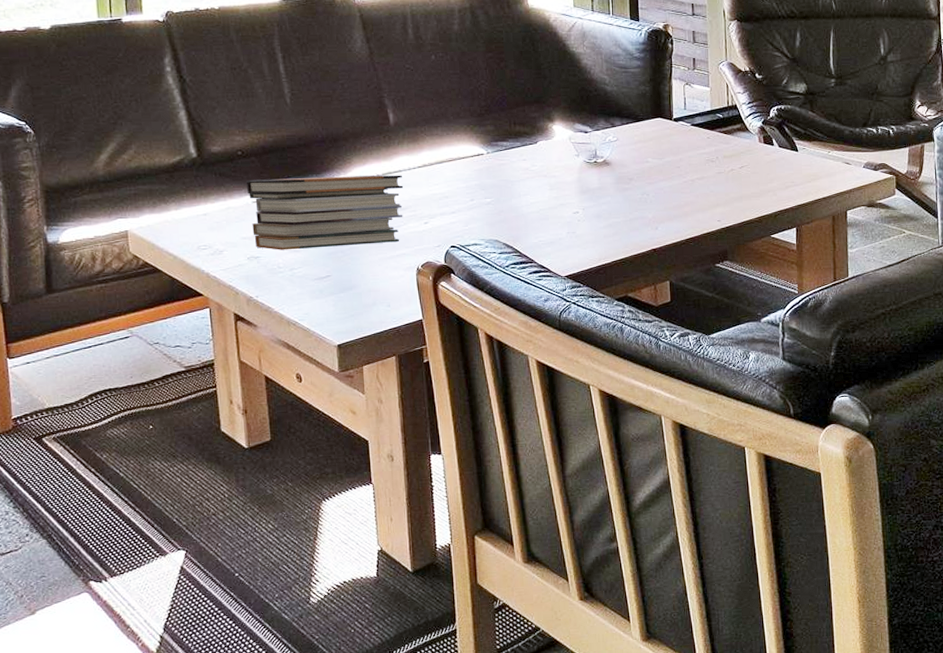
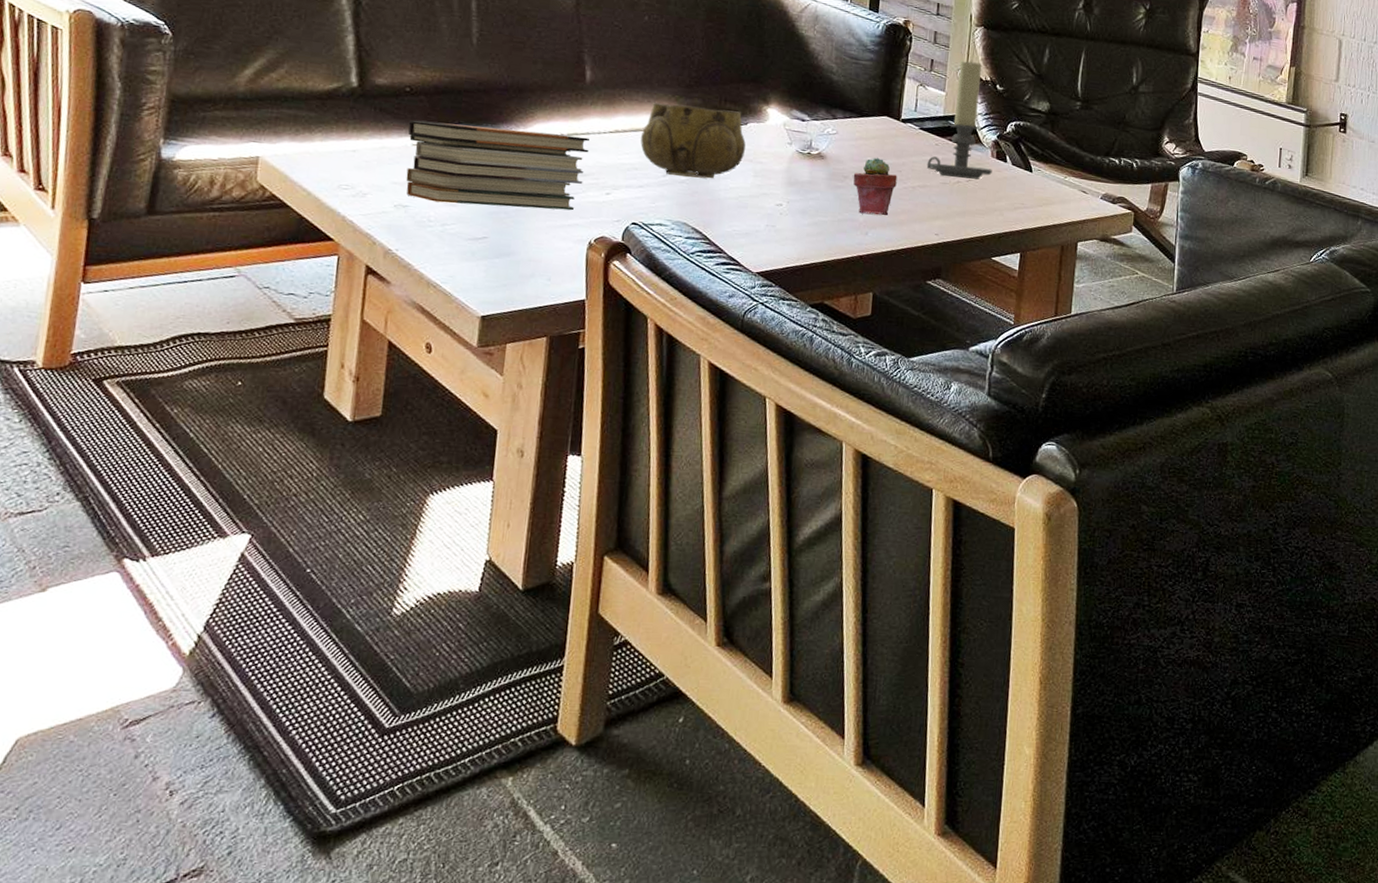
decorative bowl: none [446,132,539,199] -> present [640,102,746,179]
potted succulent: none [637,157,677,211] -> present [853,157,898,216]
candle holder: none [701,53,762,167] -> present [926,59,992,180]

